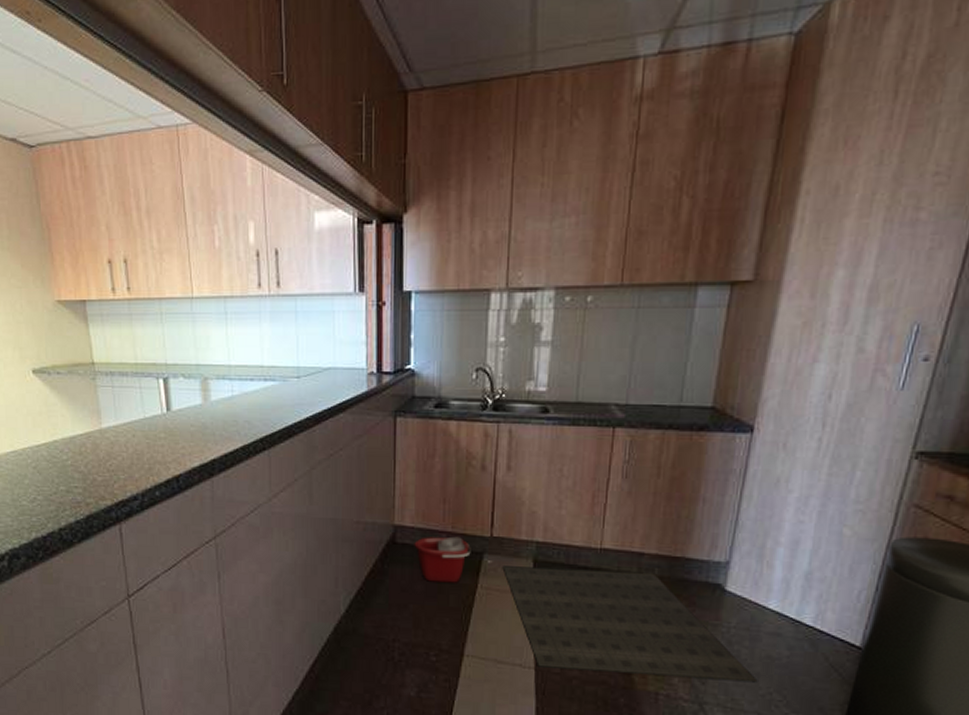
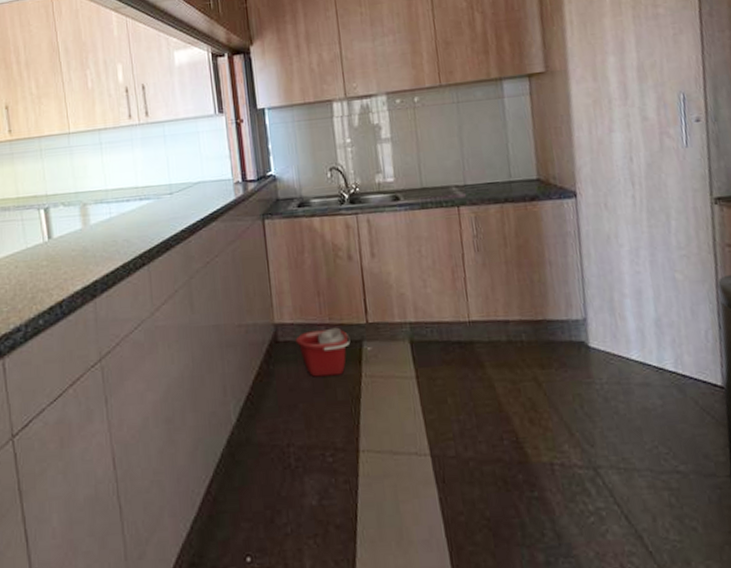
doormat: present [502,566,758,681] -> none [382,339,642,453]

